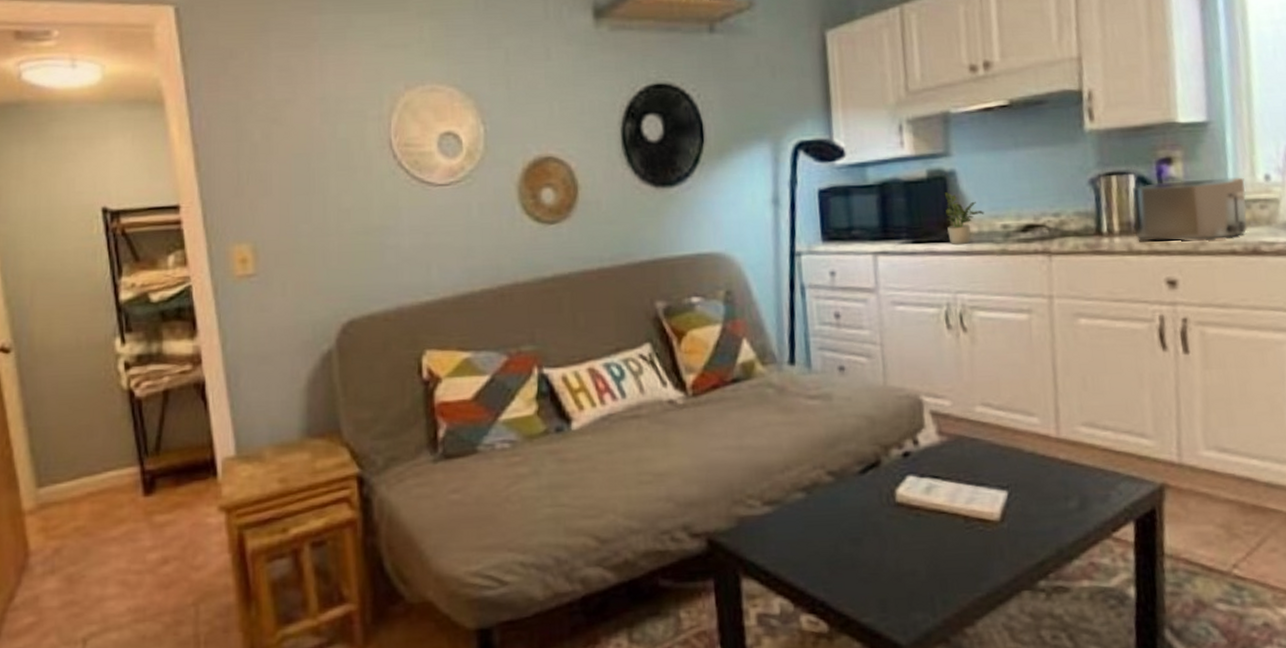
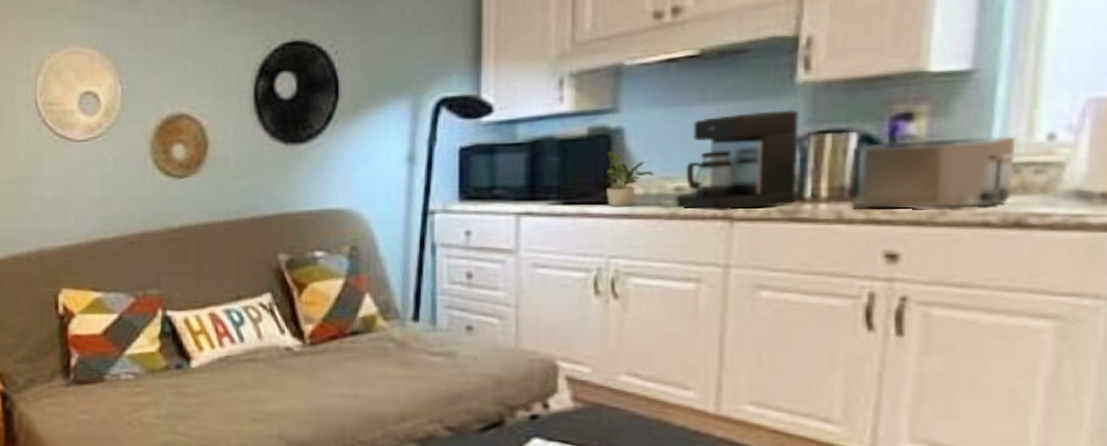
coffee maker: none [1004,154,1097,247] -> present [676,110,799,212]

